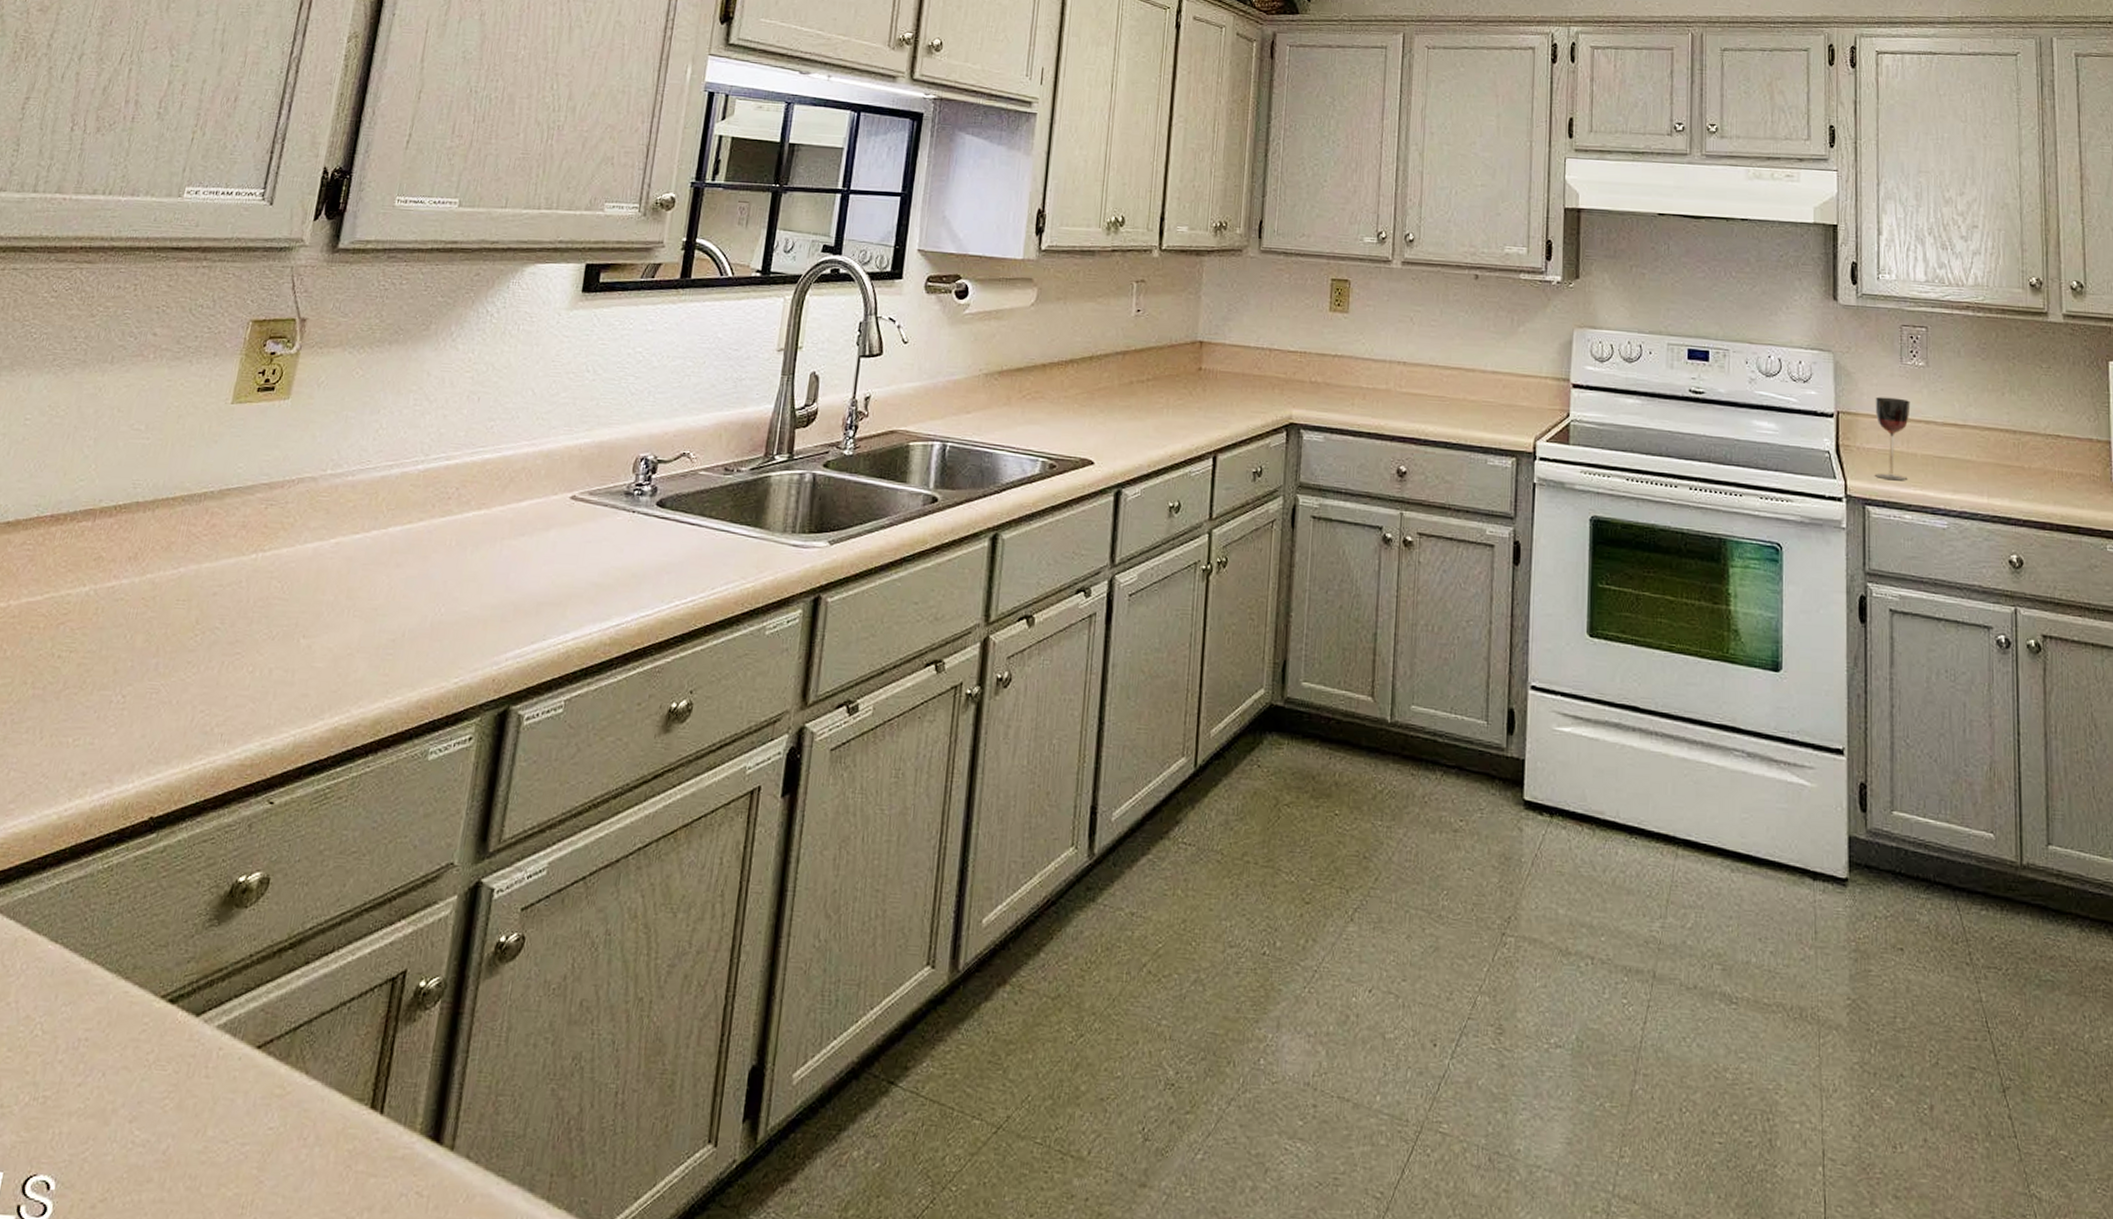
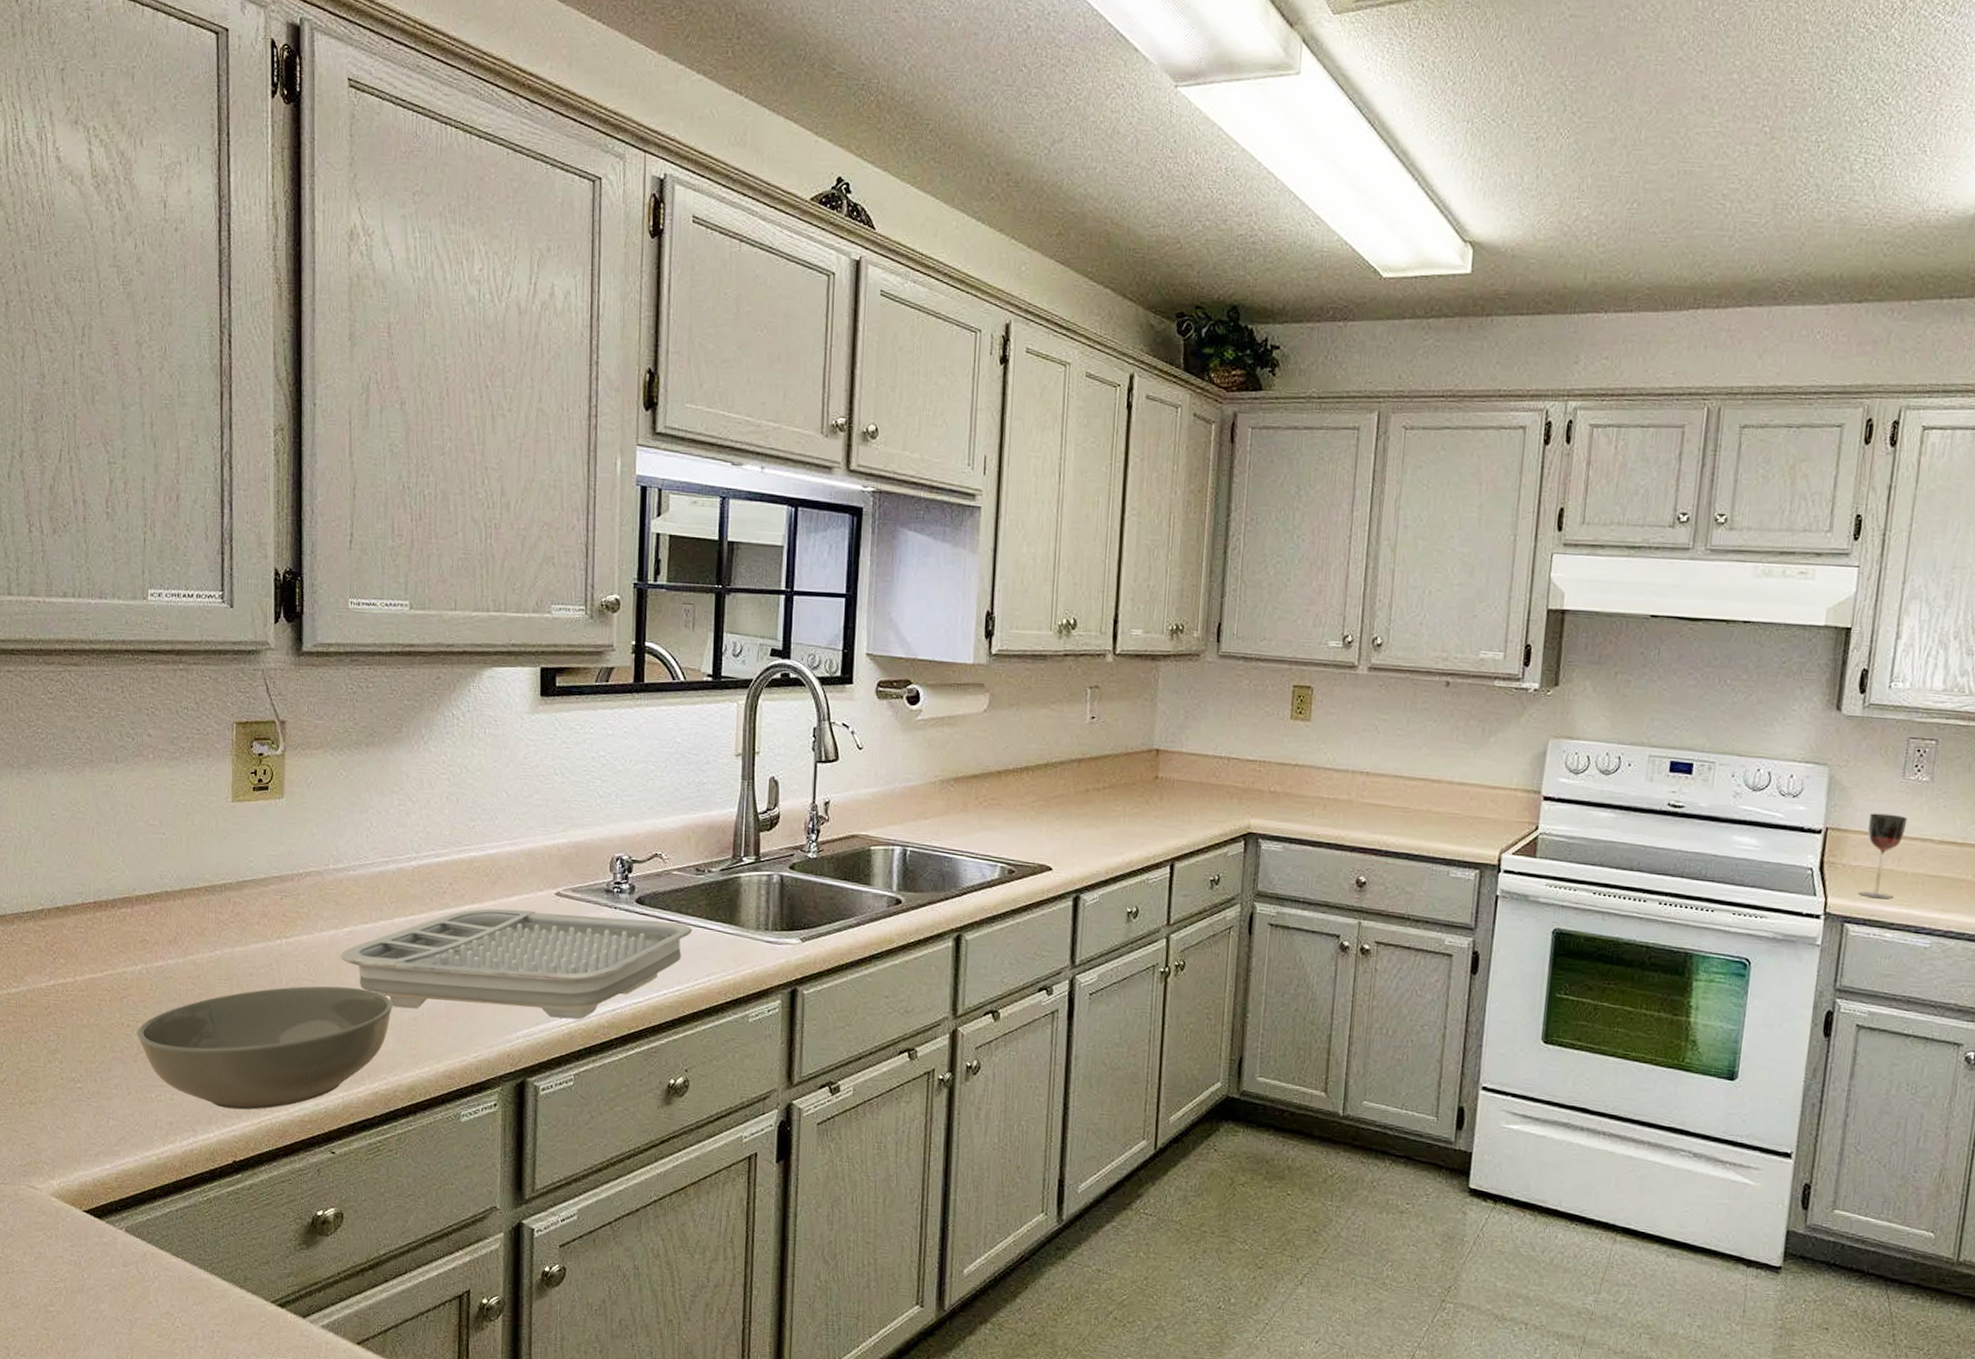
bowl: none [66,605,371,754] -> present [137,986,392,1110]
dish rack: none [320,514,714,637] -> present [340,908,693,1020]

